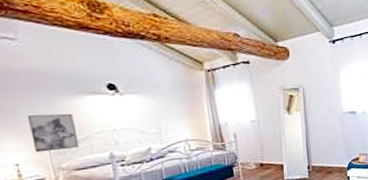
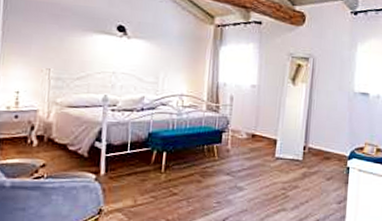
wall art: present [28,113,79,153] -> none [37,45,80,85]

